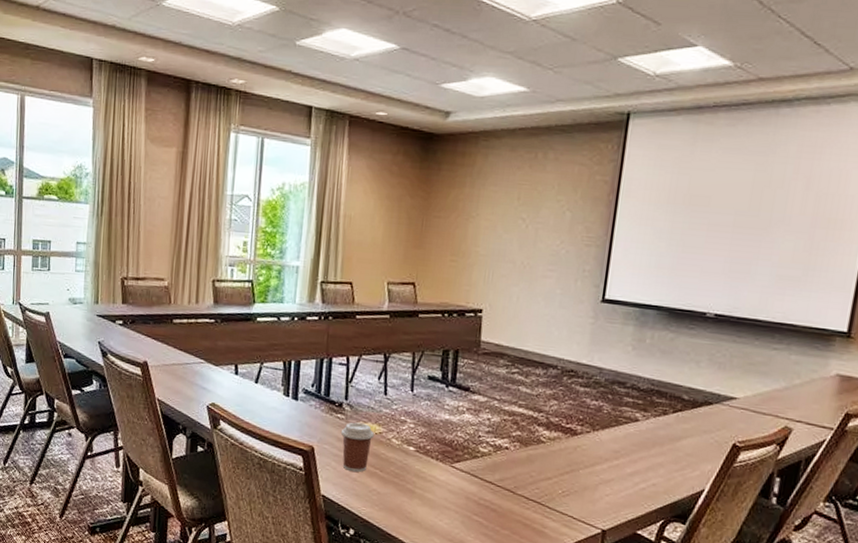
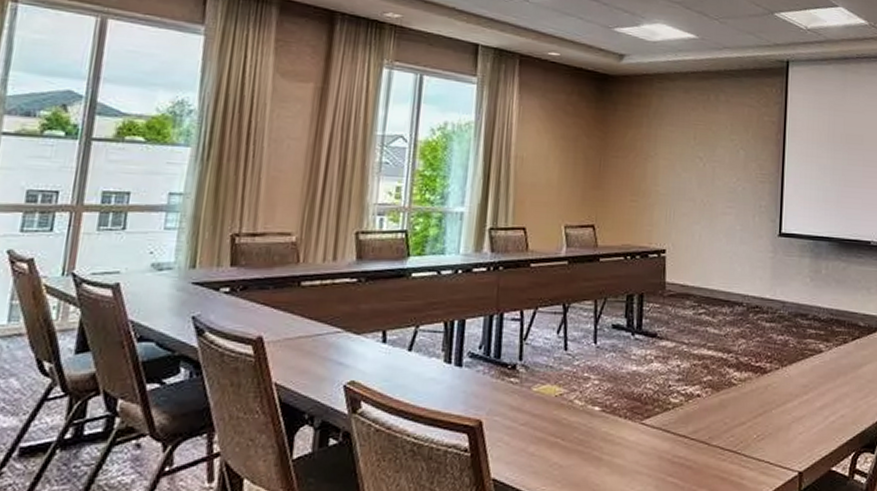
coffee cup: present [340,422,374,472] -> none [514,385,554,444]

